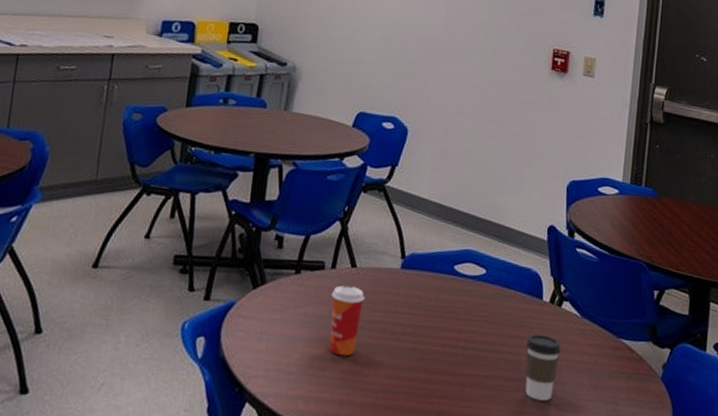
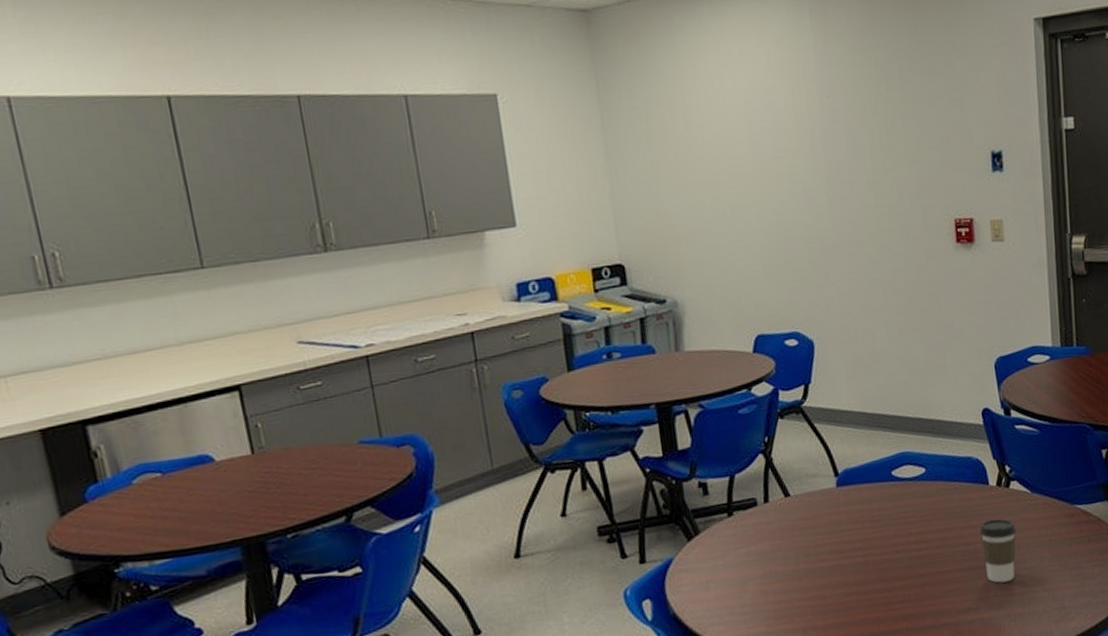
paper cup: present [329,285,365,357] -> none [770,515,807,586]

